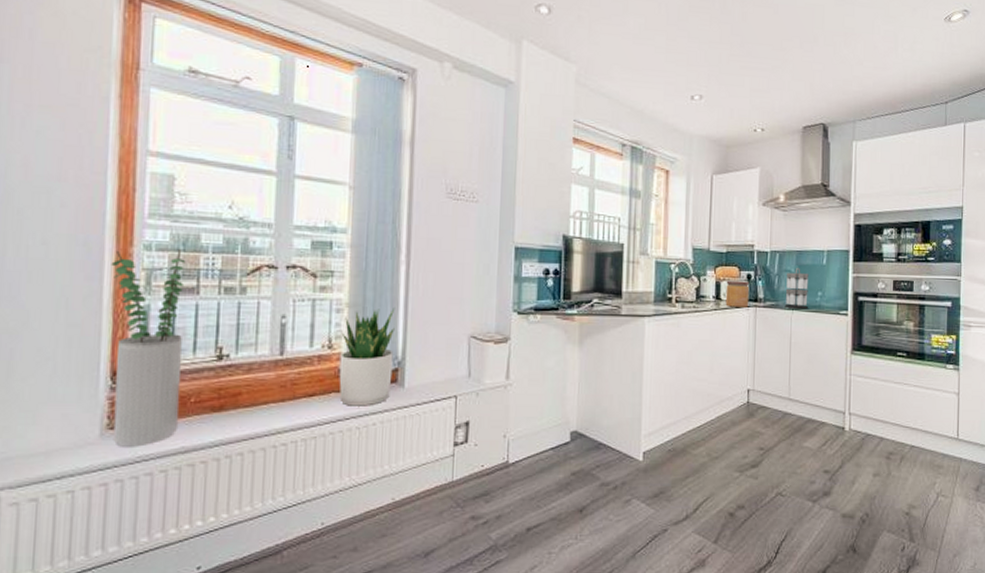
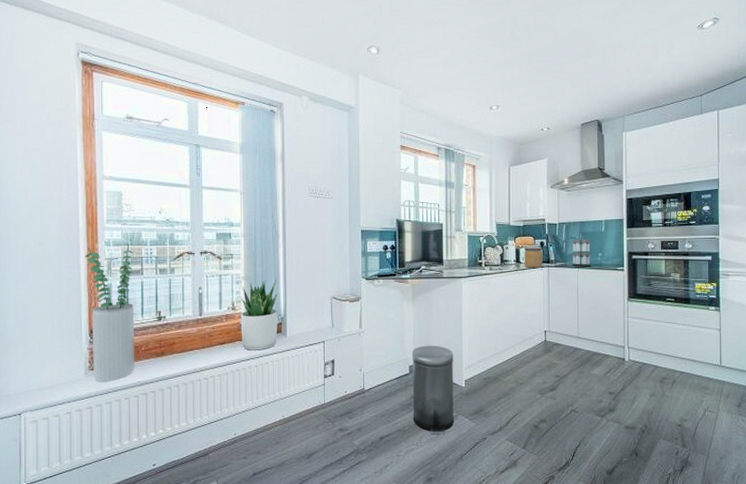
pedal bin: none [572,404,631,524] -> present [411,345,454,434]

